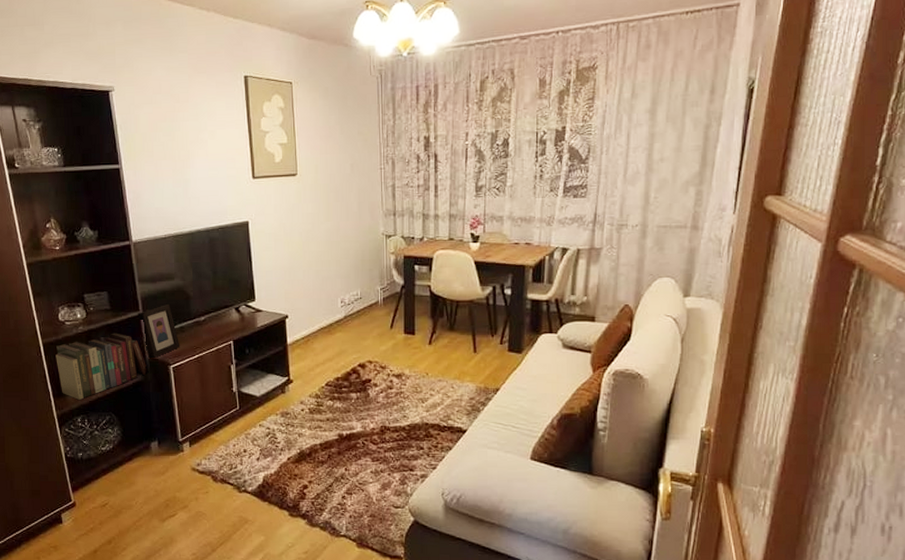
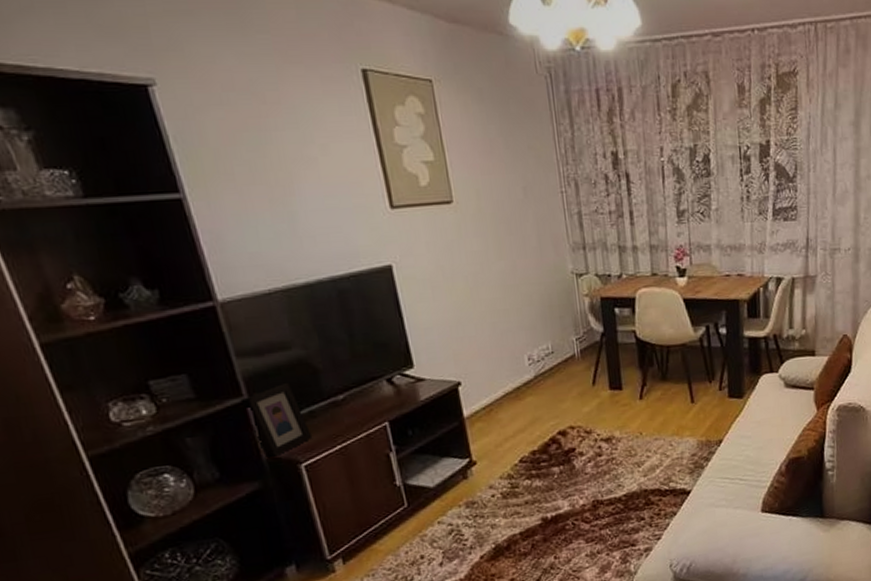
books: present [55,333,149,400] -> none [112,429,269,528]

